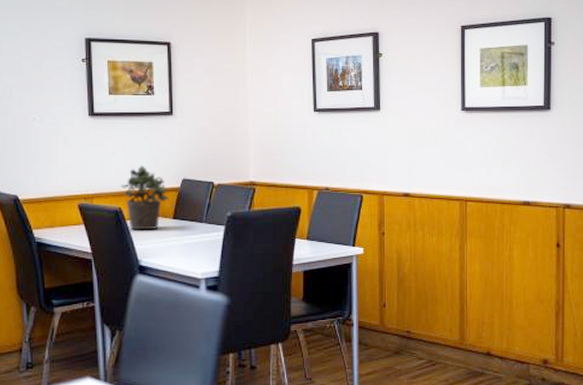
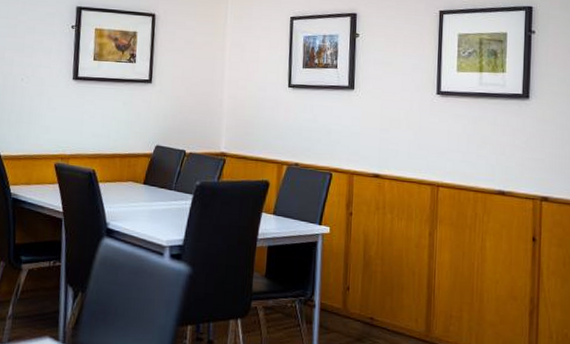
potted plant: present [121,165,169,230] -> none [96,130,142,194]

